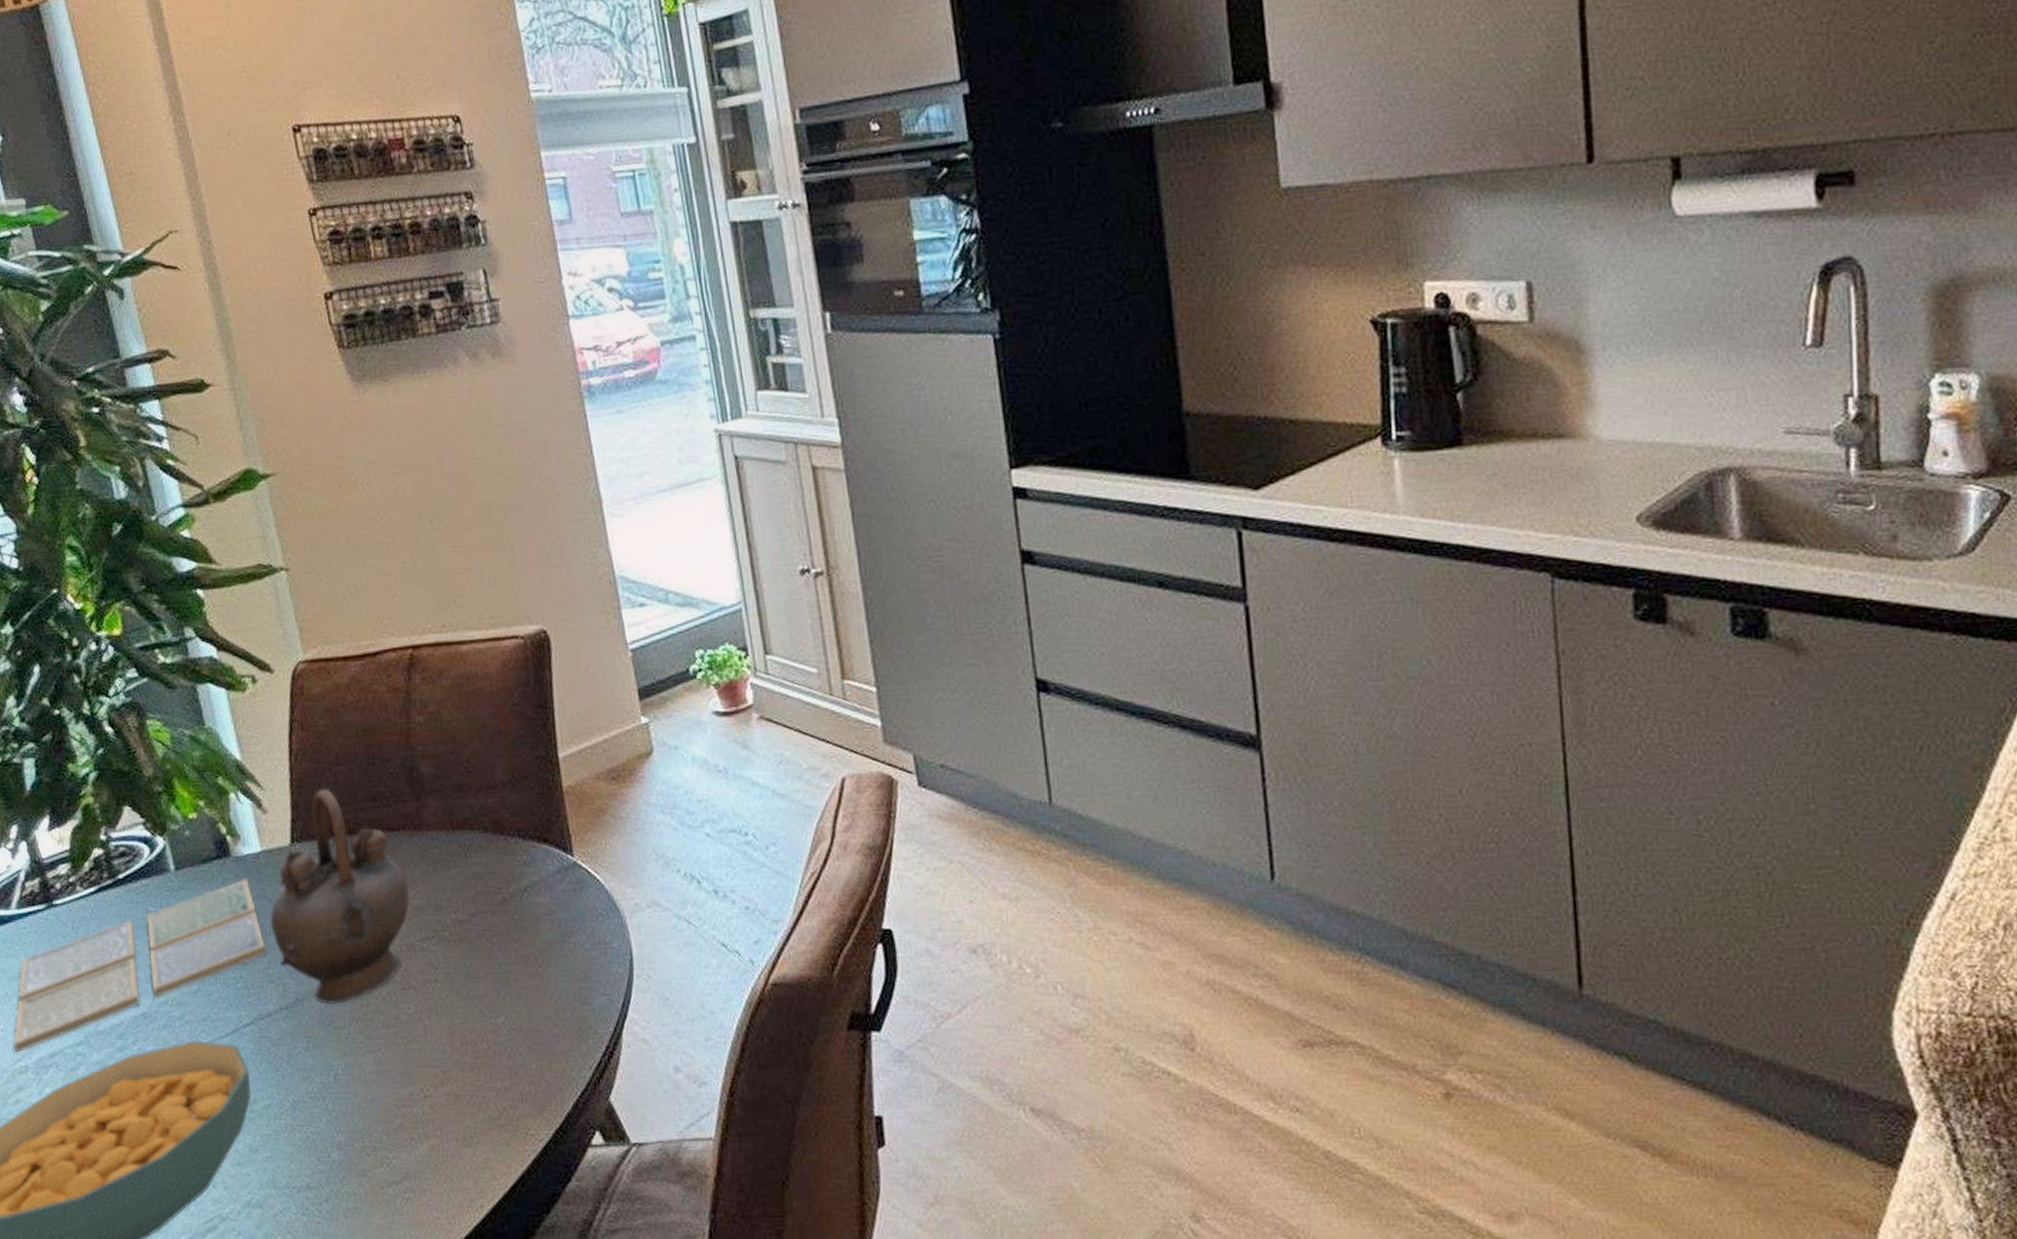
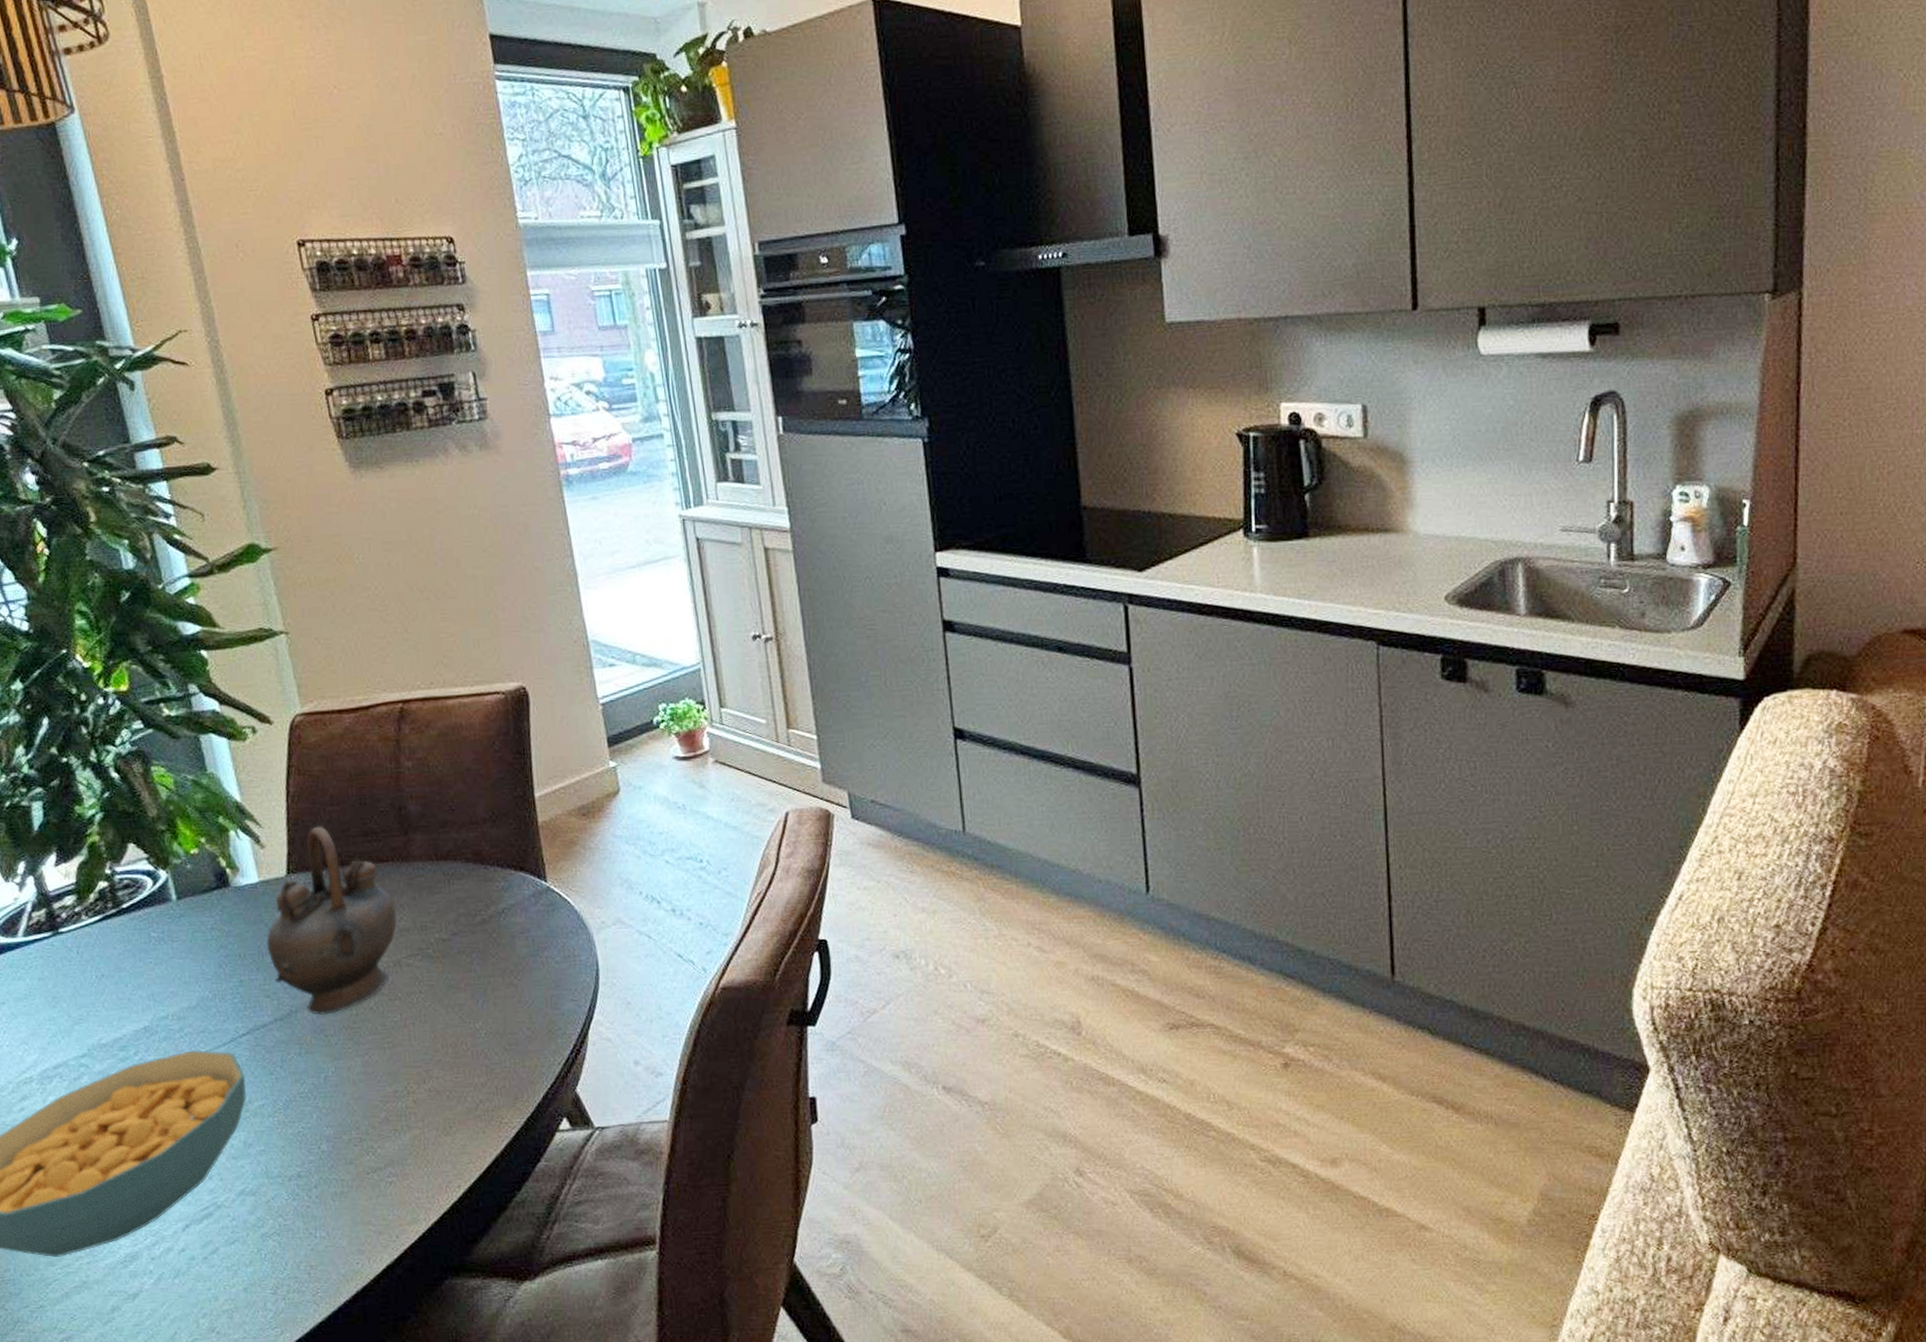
drink coaster: present [13,879,266,1053] -> none [19,906,262,1066]

